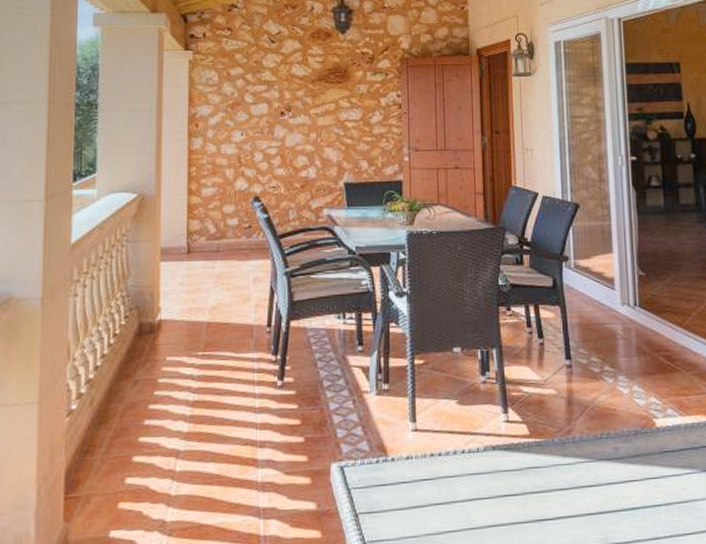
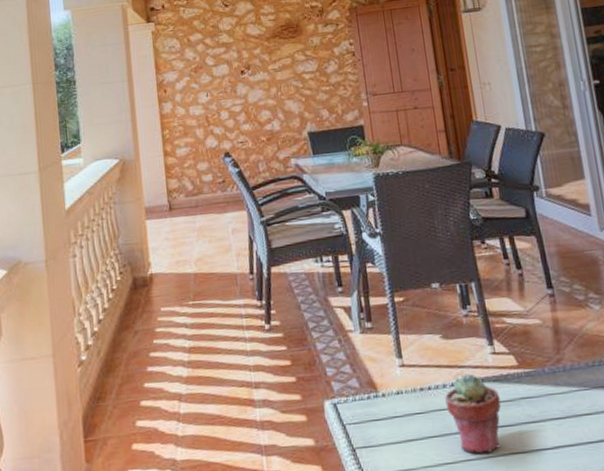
potted succulent: none [454,441,509,522] -> present [445,374,501,454]

